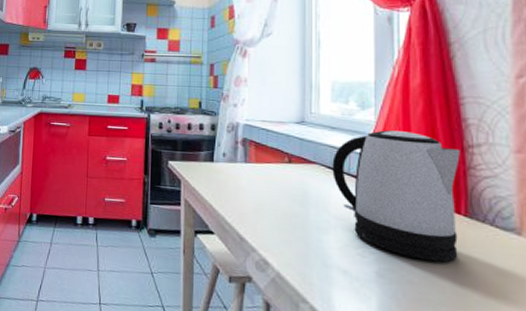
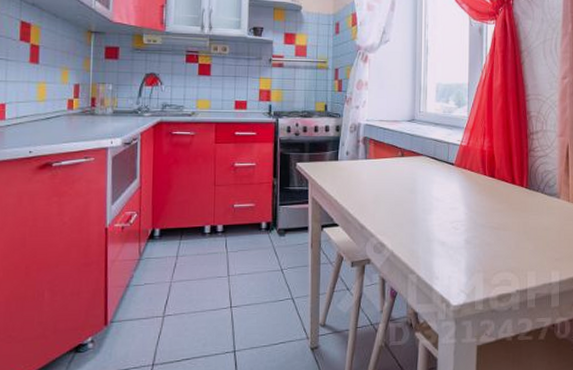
kettle: present [332,130,460,263] -> none [435,124,525,226]

